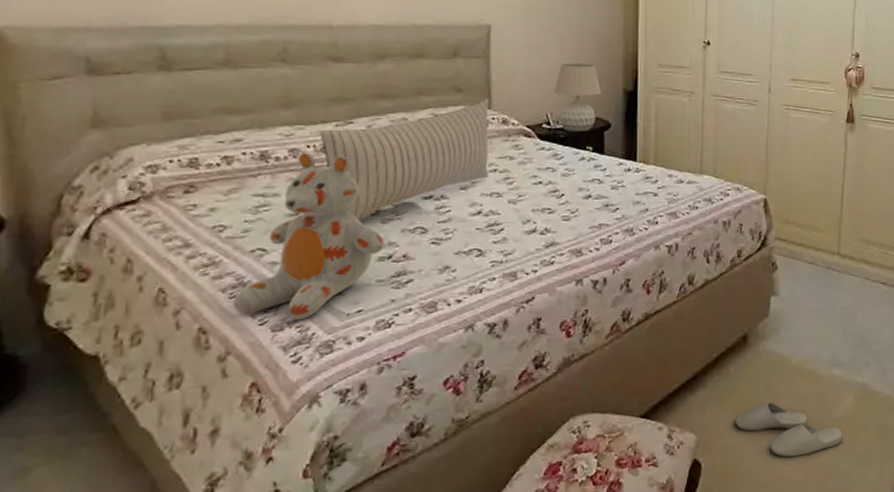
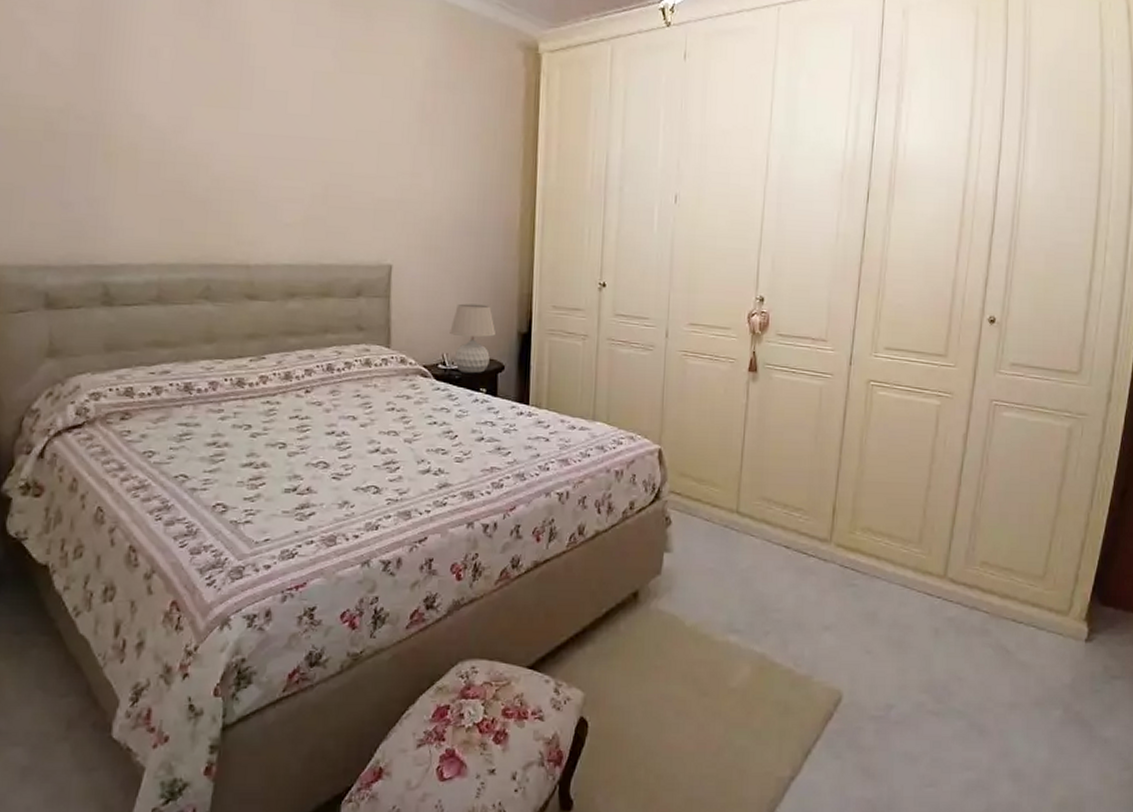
stuffed bear: present [232,151,384,319] -> none [157,384,290,544]
pillow: present [320,98,489,220] -> none [236,337,389,452]
slippers: present [735,402,842,458] -> none [623,665,738,725]

